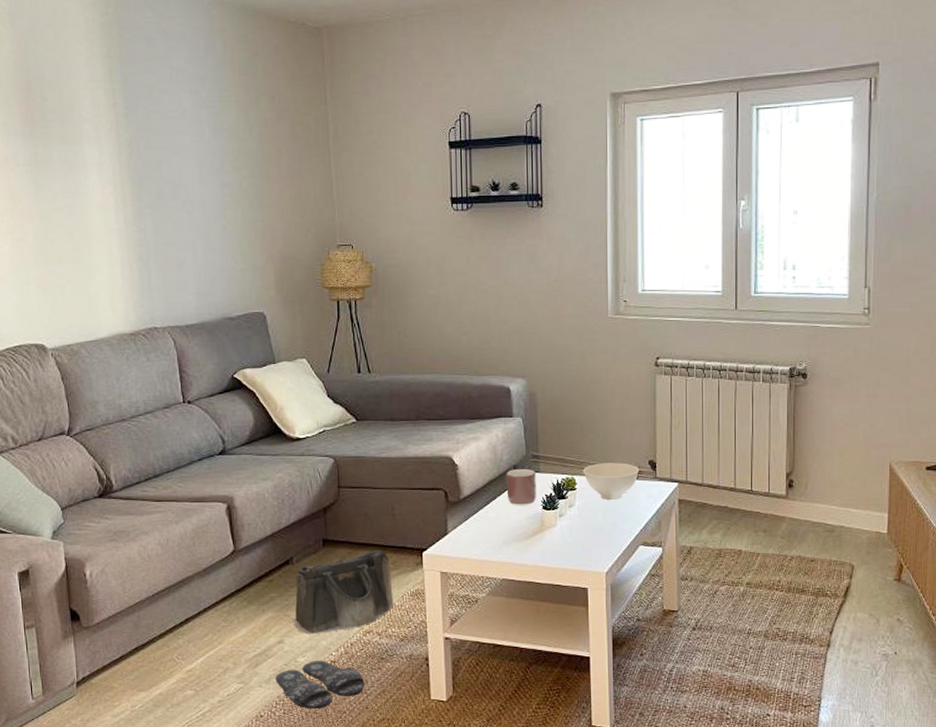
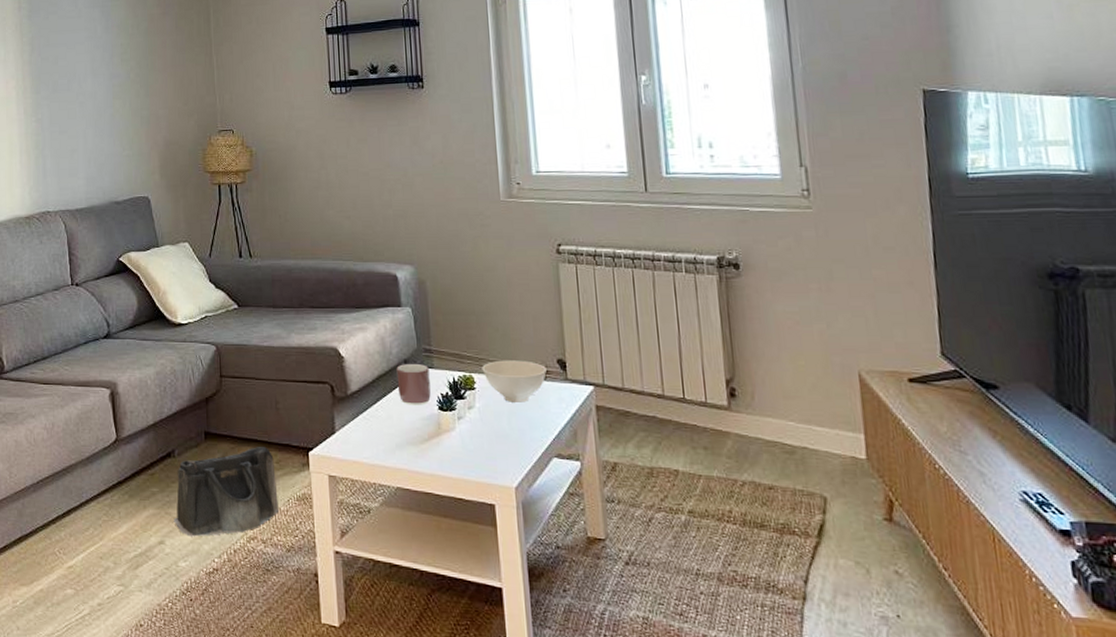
slippers: present [276,661,365,709] -> none [156,567,249,622]

